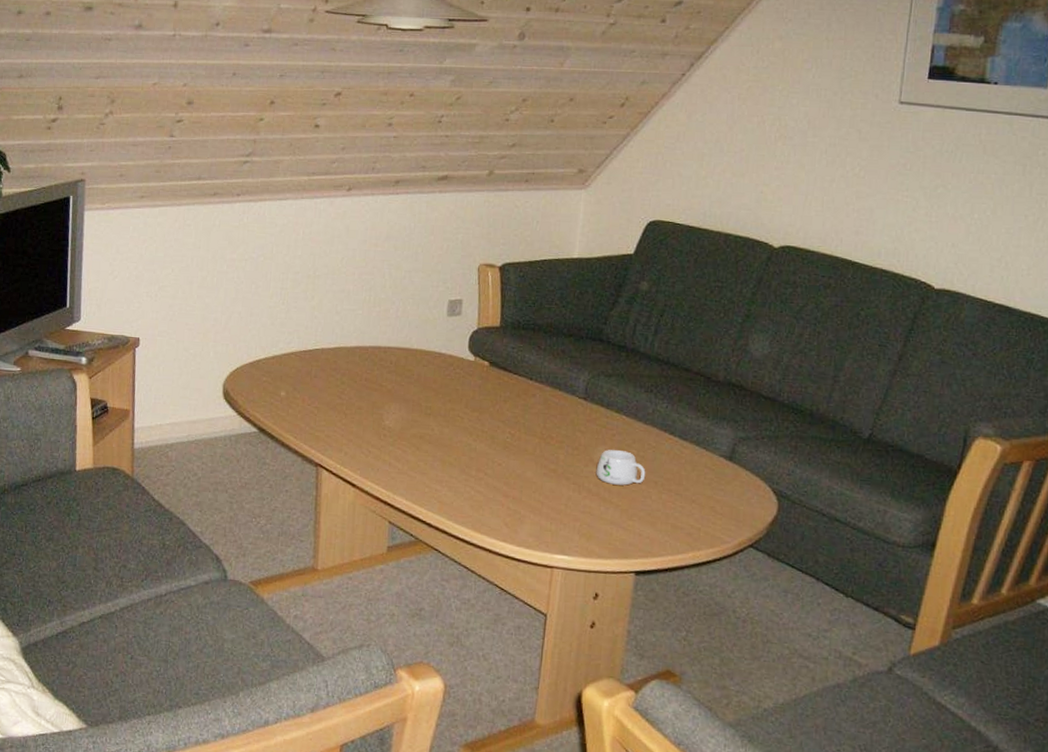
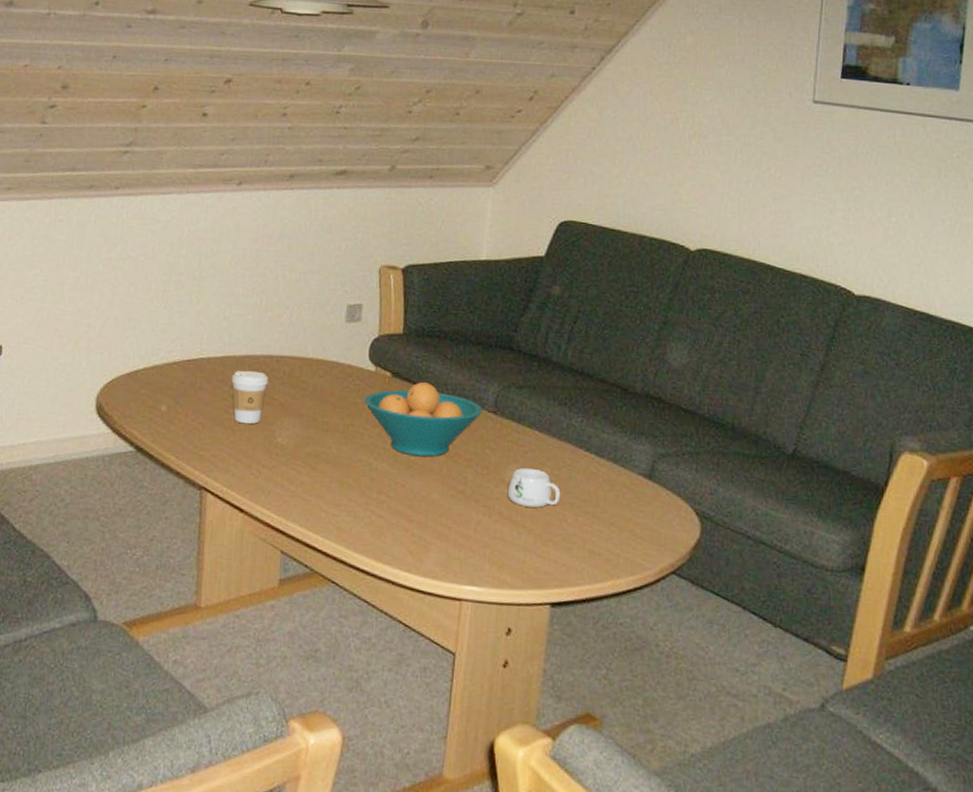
coffee cup: none [343,360,377,409] -> present [232,370,269,424]
fruit bowl: none [464,371,574,439] -> present [364,382,482,457]

